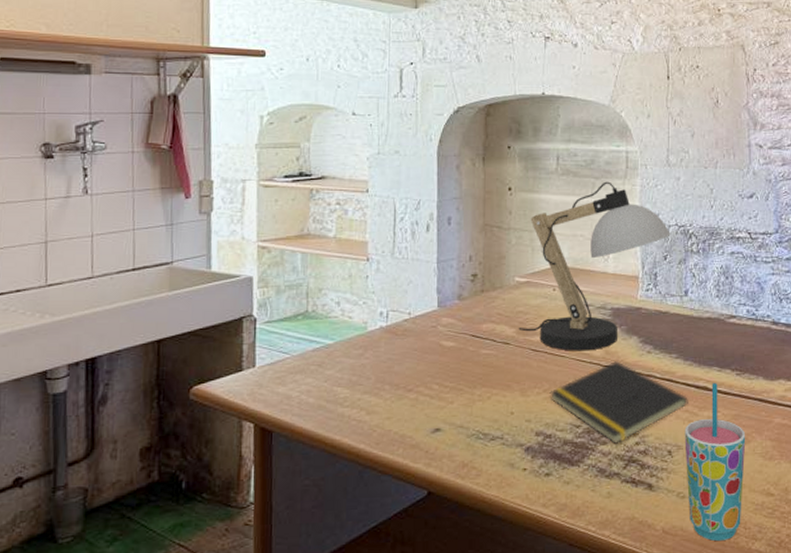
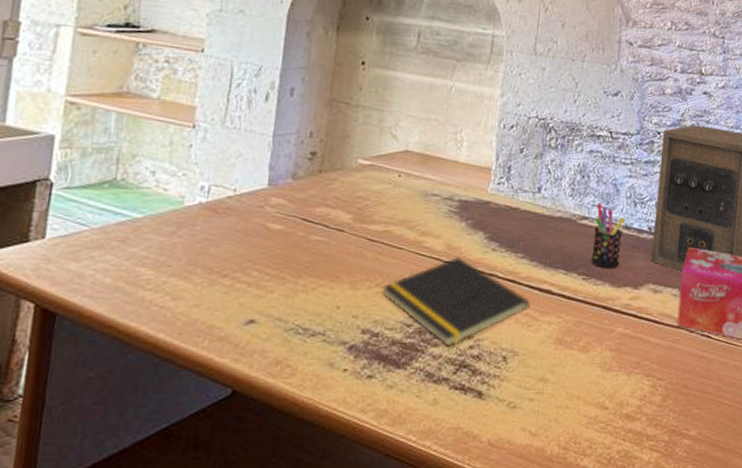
desk lamp: present [518,181,671,351] -> none [355,64,530,244]
cup: present [684,383,746,542] -> none [518,287,586,457]
pen holder: none [743,301,772,362] -> present [591,202,625,268]

